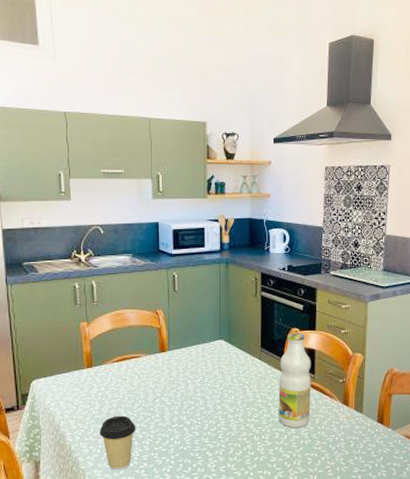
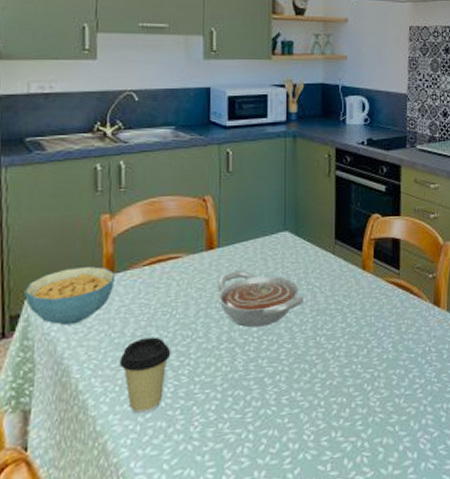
cereal bowl: none [30,361,94,403] -> present [25,266,116,326]
bowl: none [169,368,237,413] -> present [217,269,305,328]
bottle: present [278,332,311,429] -> none [356,218,396,340]

